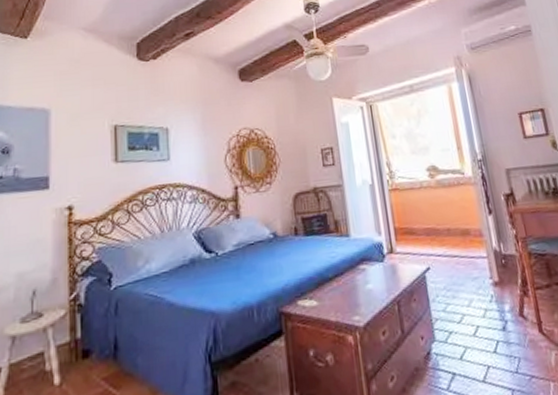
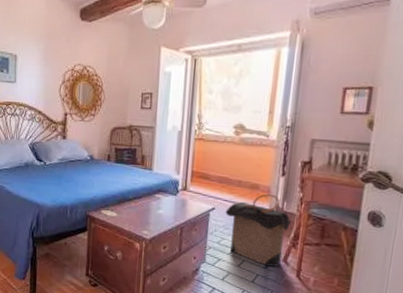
laundry hamper: none [442,237,518,328] -> present [225,193,292,268]

